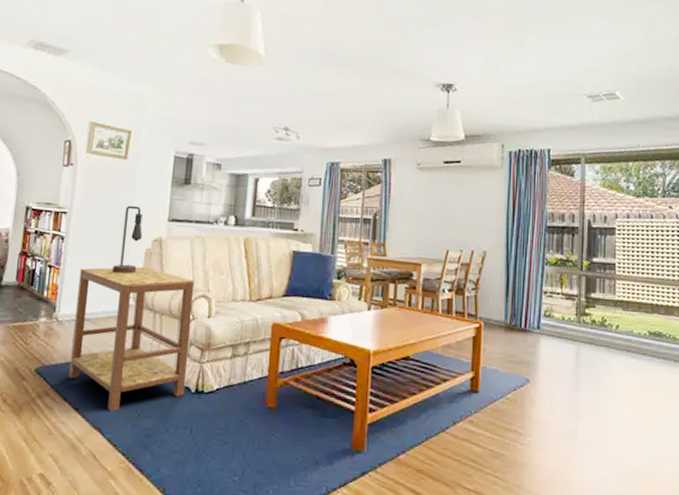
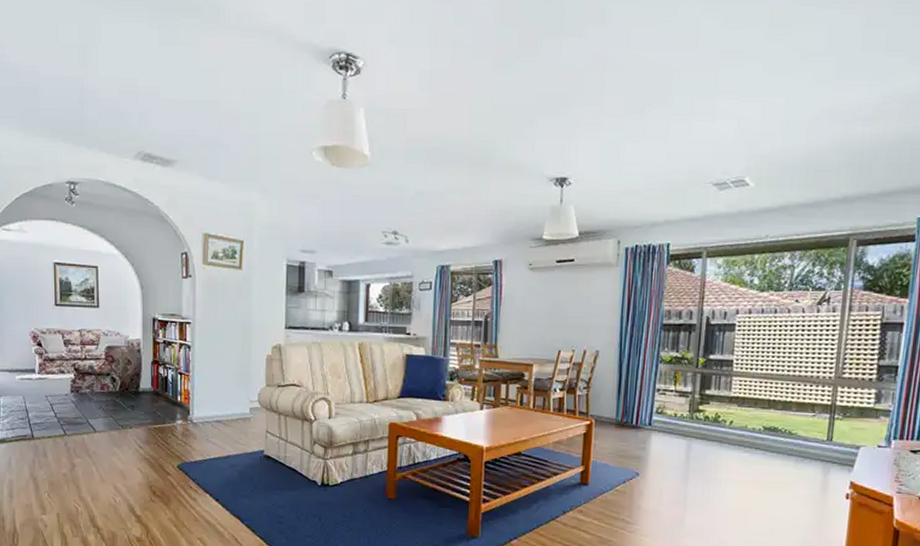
side table: present [69,266,195,412] -> none [207,372,315,502]
table lamp: present [112,205,143,274] -> none [238,314,263,379]

